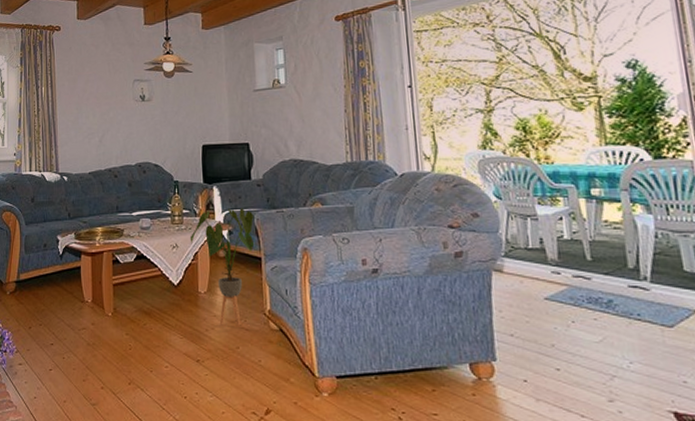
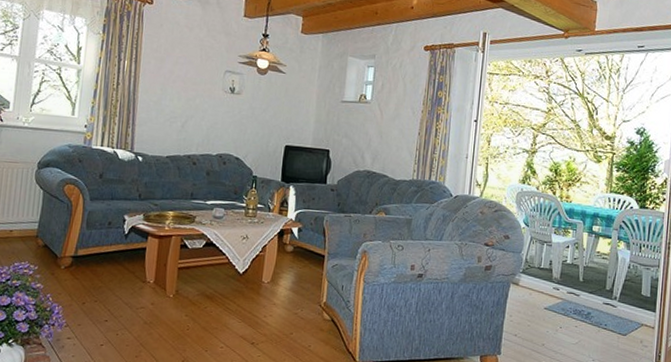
house plant: present [189,208,255,326] -> none [260,207,324,315]

